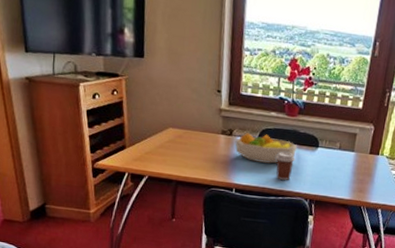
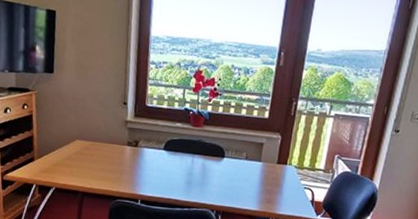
fruit bowl: present [235,133,297,164] -> none [140,144,203,175]
coffee cup: present [276,152,295,180] -> none [181,163,201,191]

